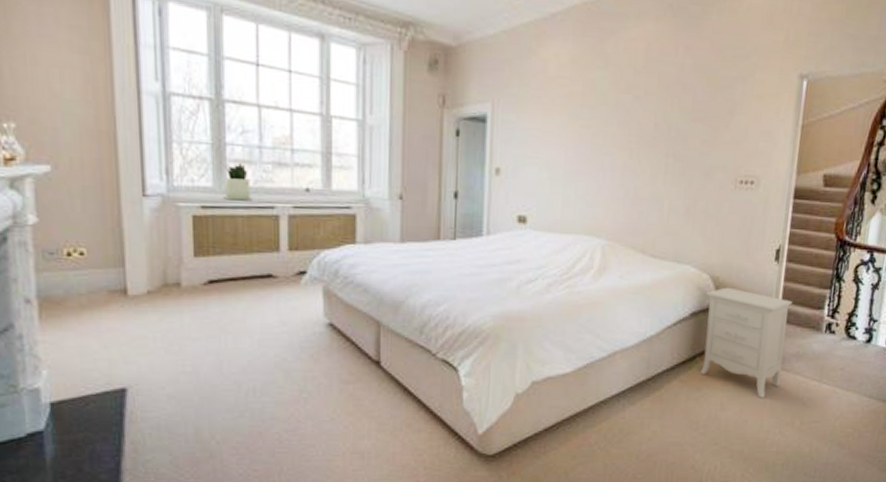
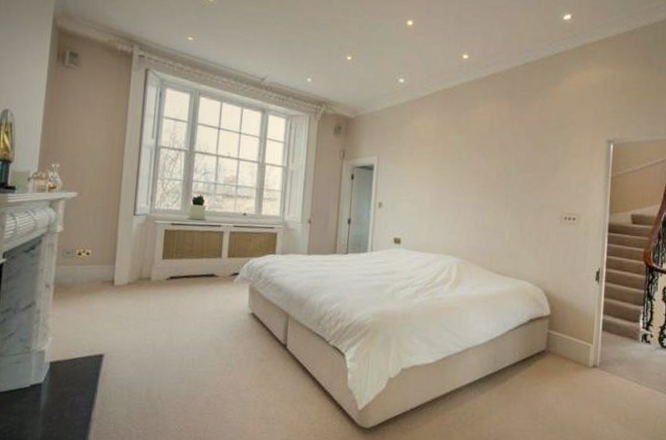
nightstand: present [701,287,793,398] -> none [538,300,613,395]

